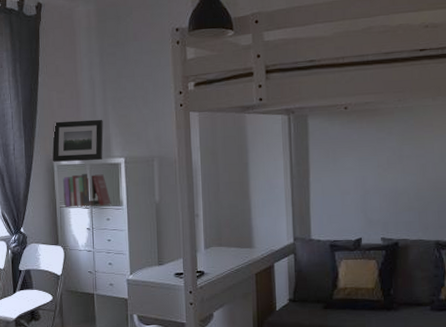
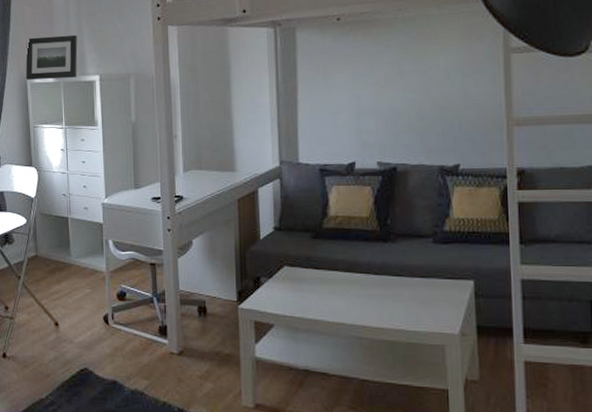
books: present [62,174,111,209] -> none [36,92,86,129]

